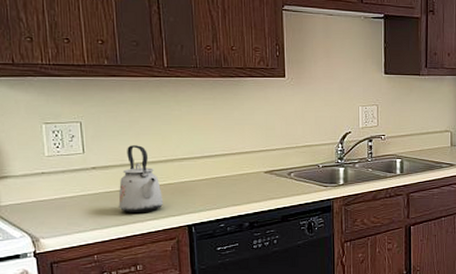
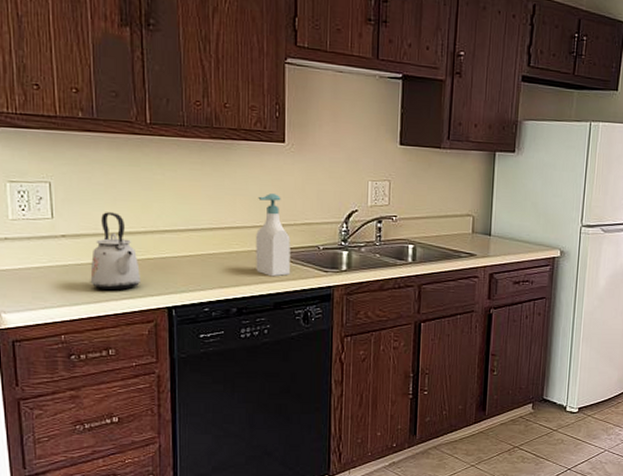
soap bottle: none [263,122,294,194] -> present [256,194,290,277]

